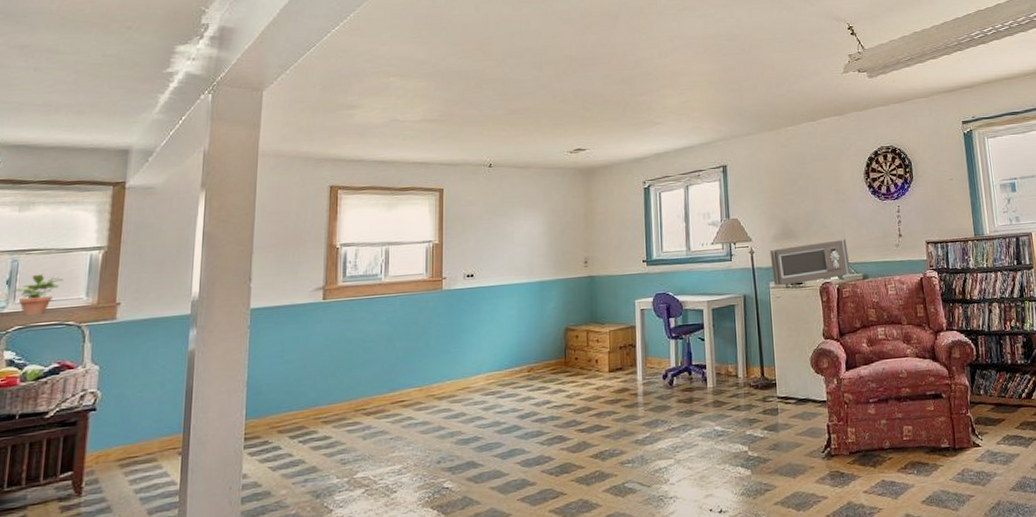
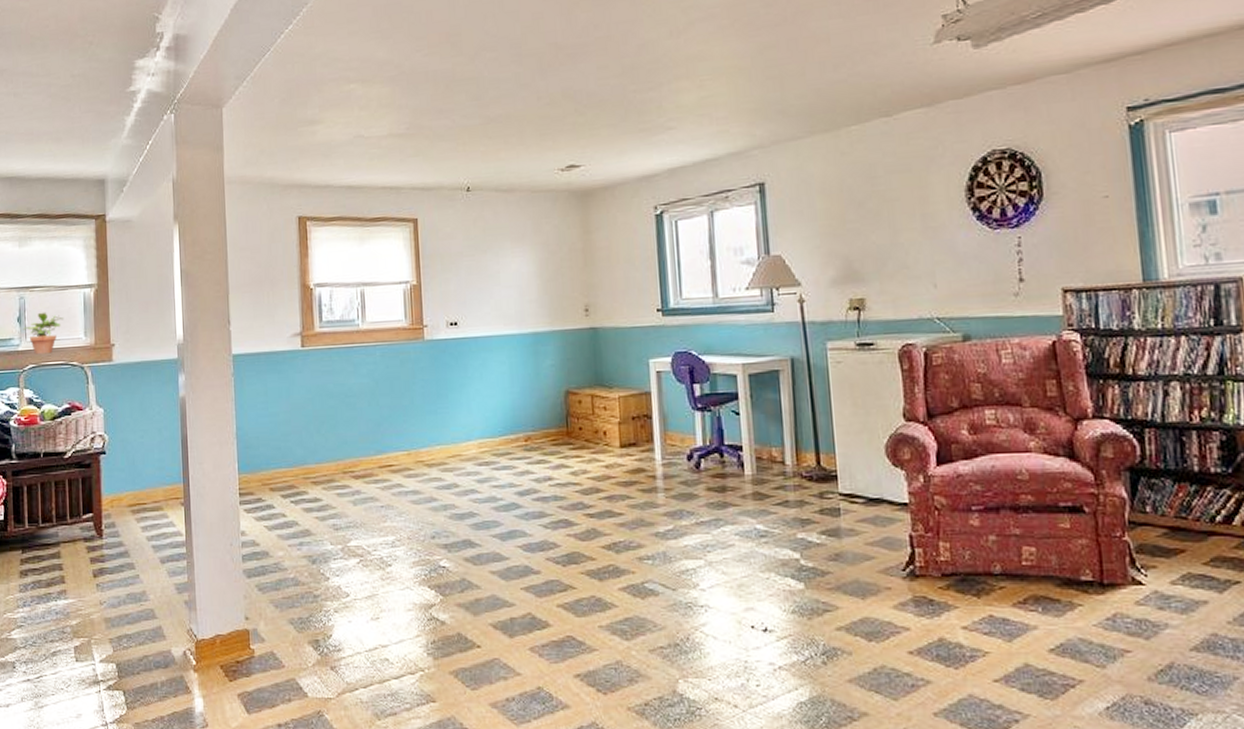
microwave: present [770,239,851,288] -> none [826,285,945,350]

